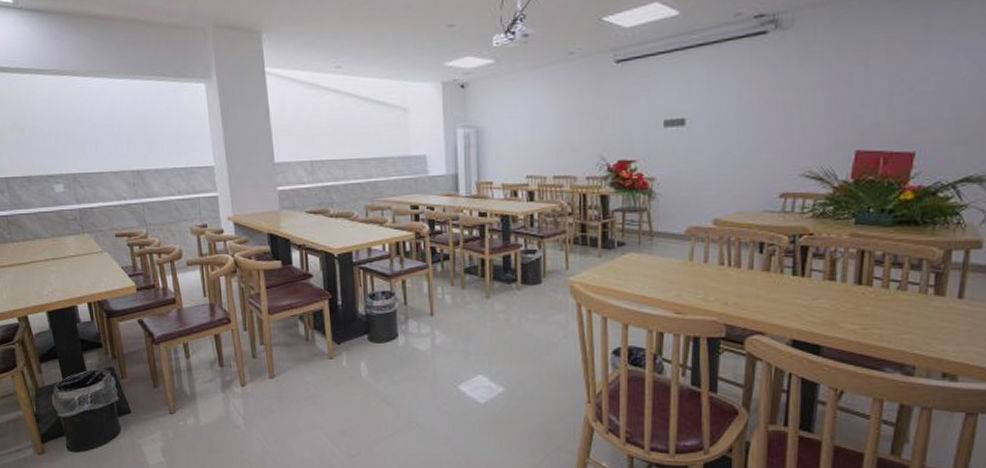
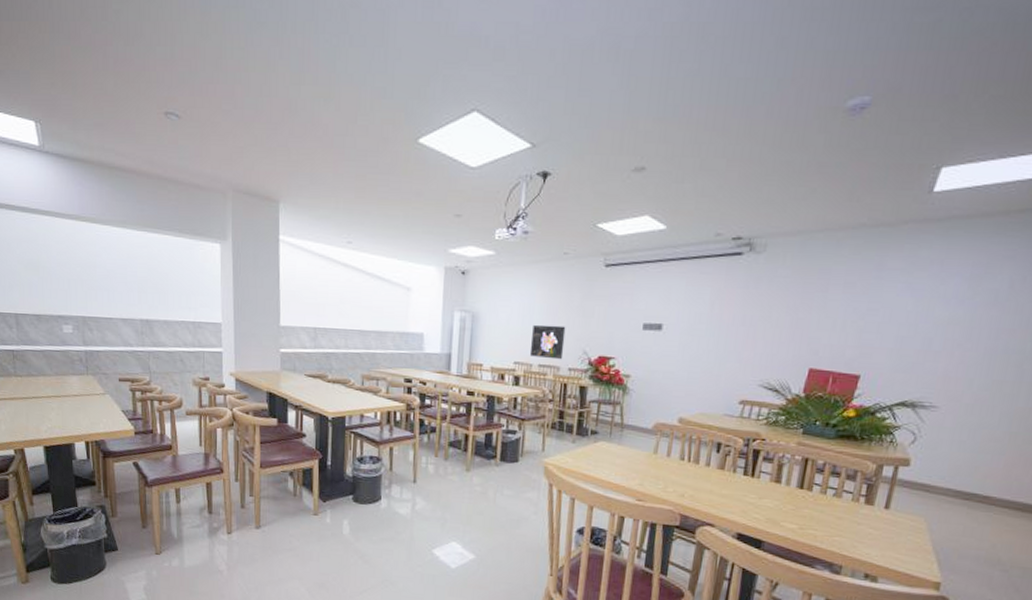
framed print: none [542,132,579,169] -> present [529,324,566,360]

